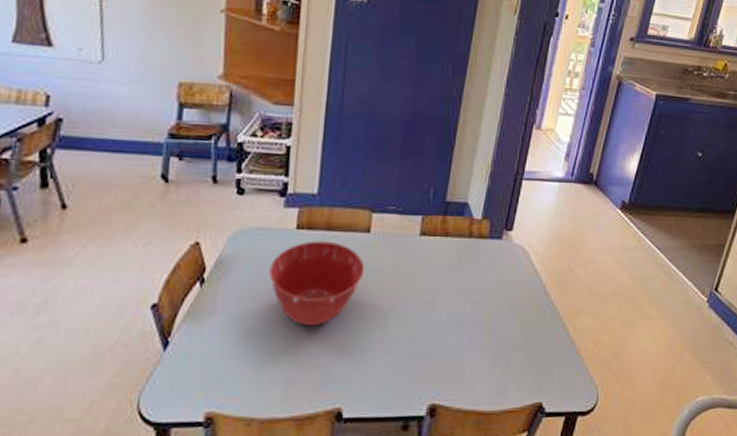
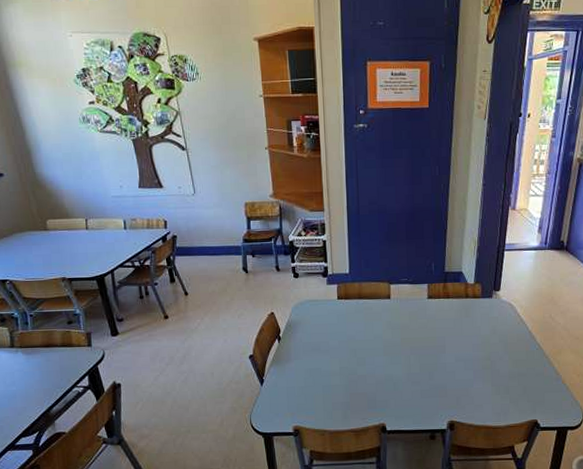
mixing bowl: present [269,241,364,325] -> none [323,306,389,367]

